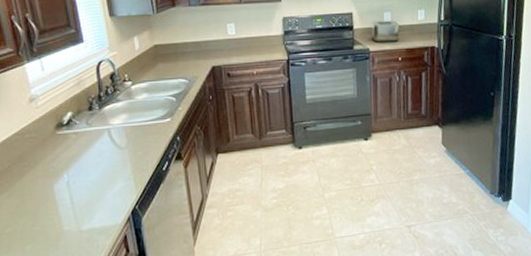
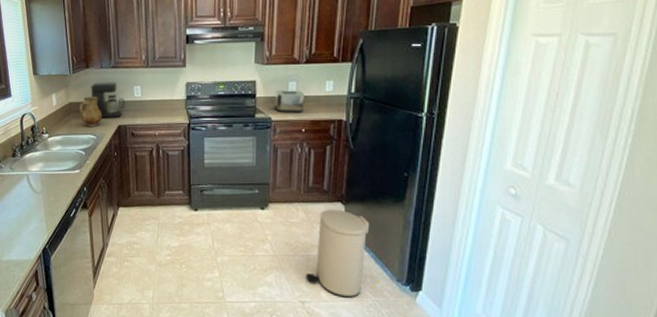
ceramic pitcher: none [167,37,193,71] -> present [80,96,102,128]
coffee maker: none [179,20,218,60] -> present [91,82,125,118]
pedal bin: none [410,132,465,217] -> present [305,209,370,298]

